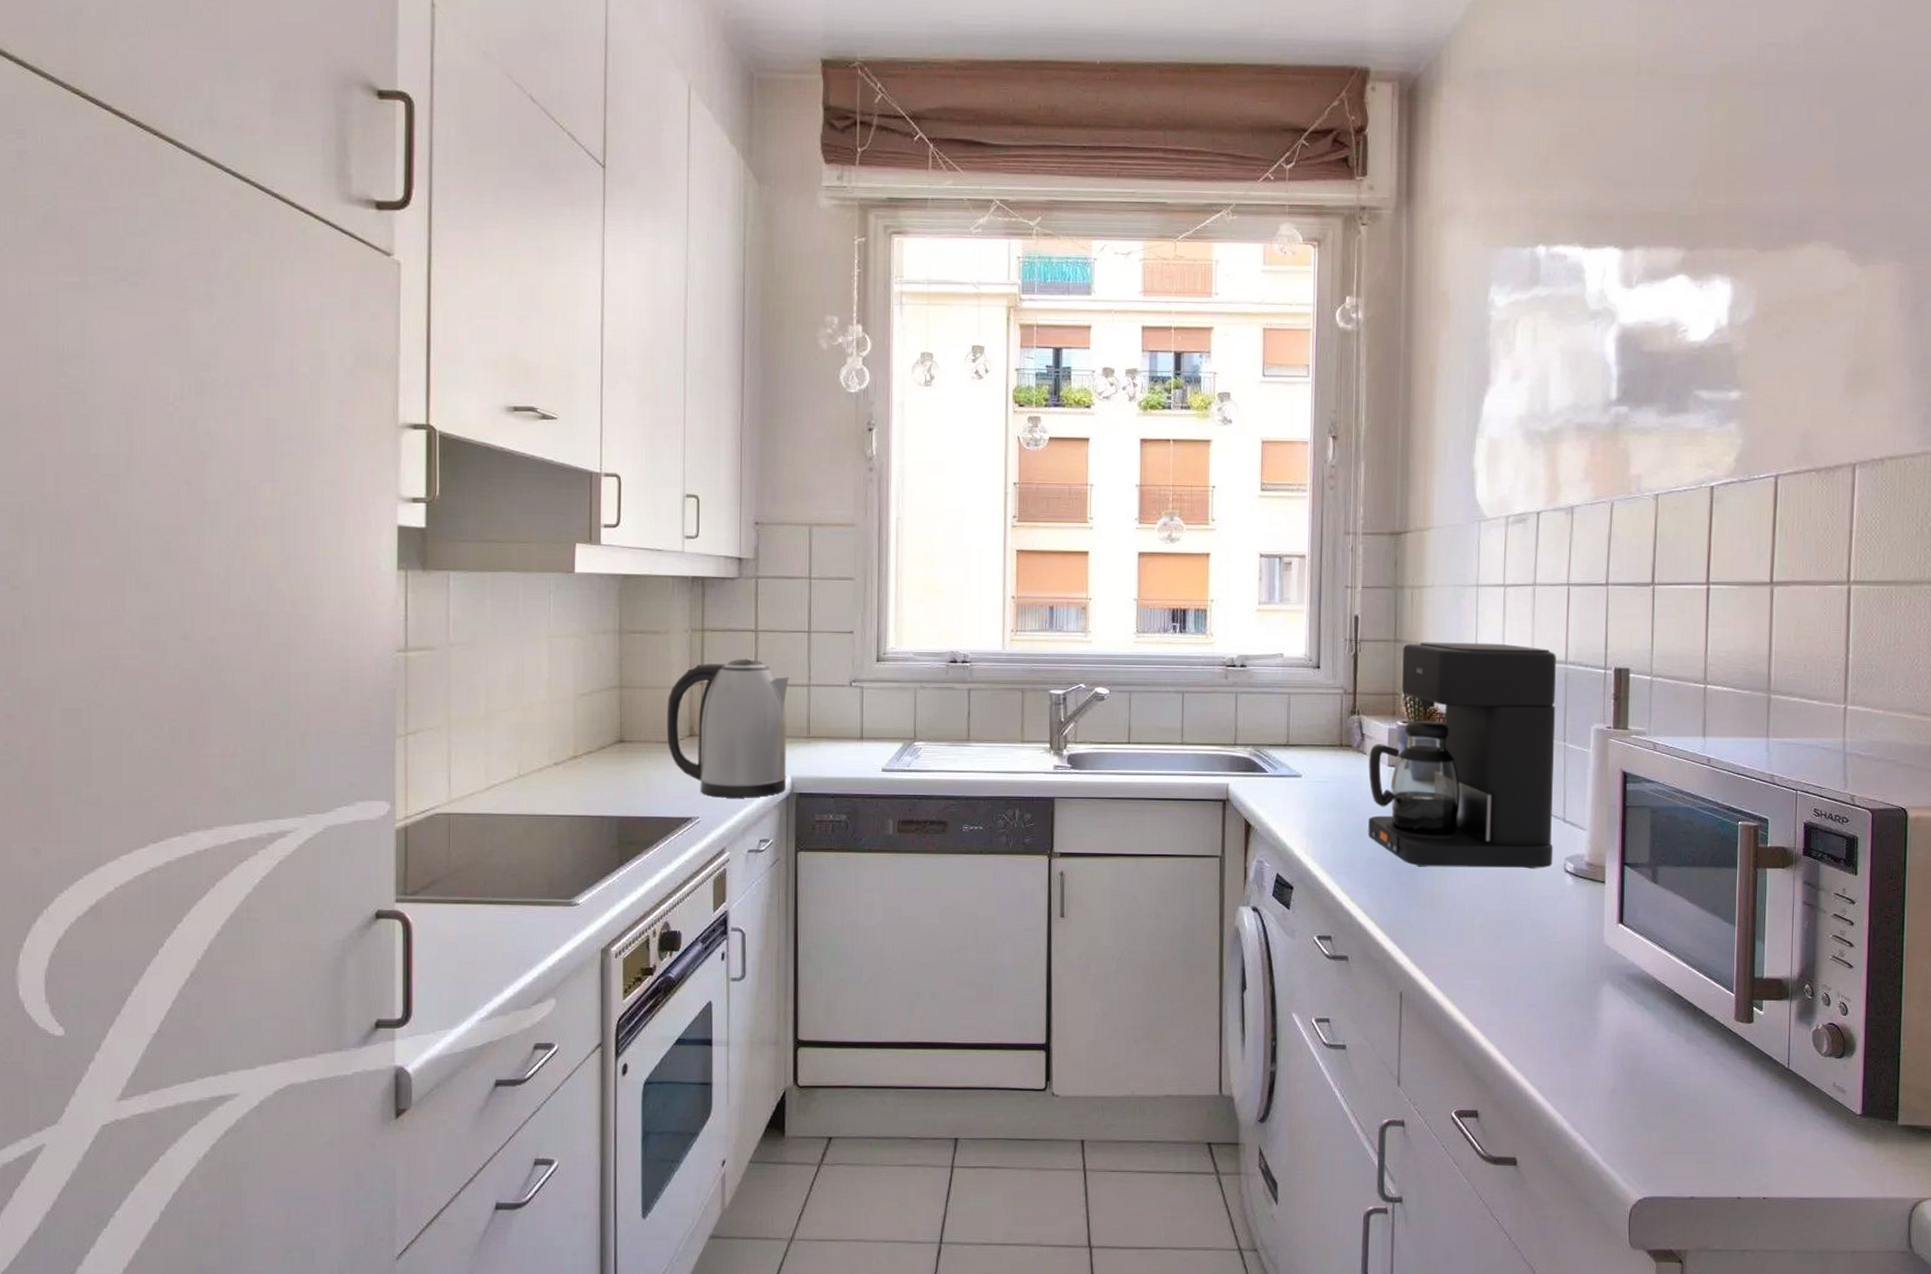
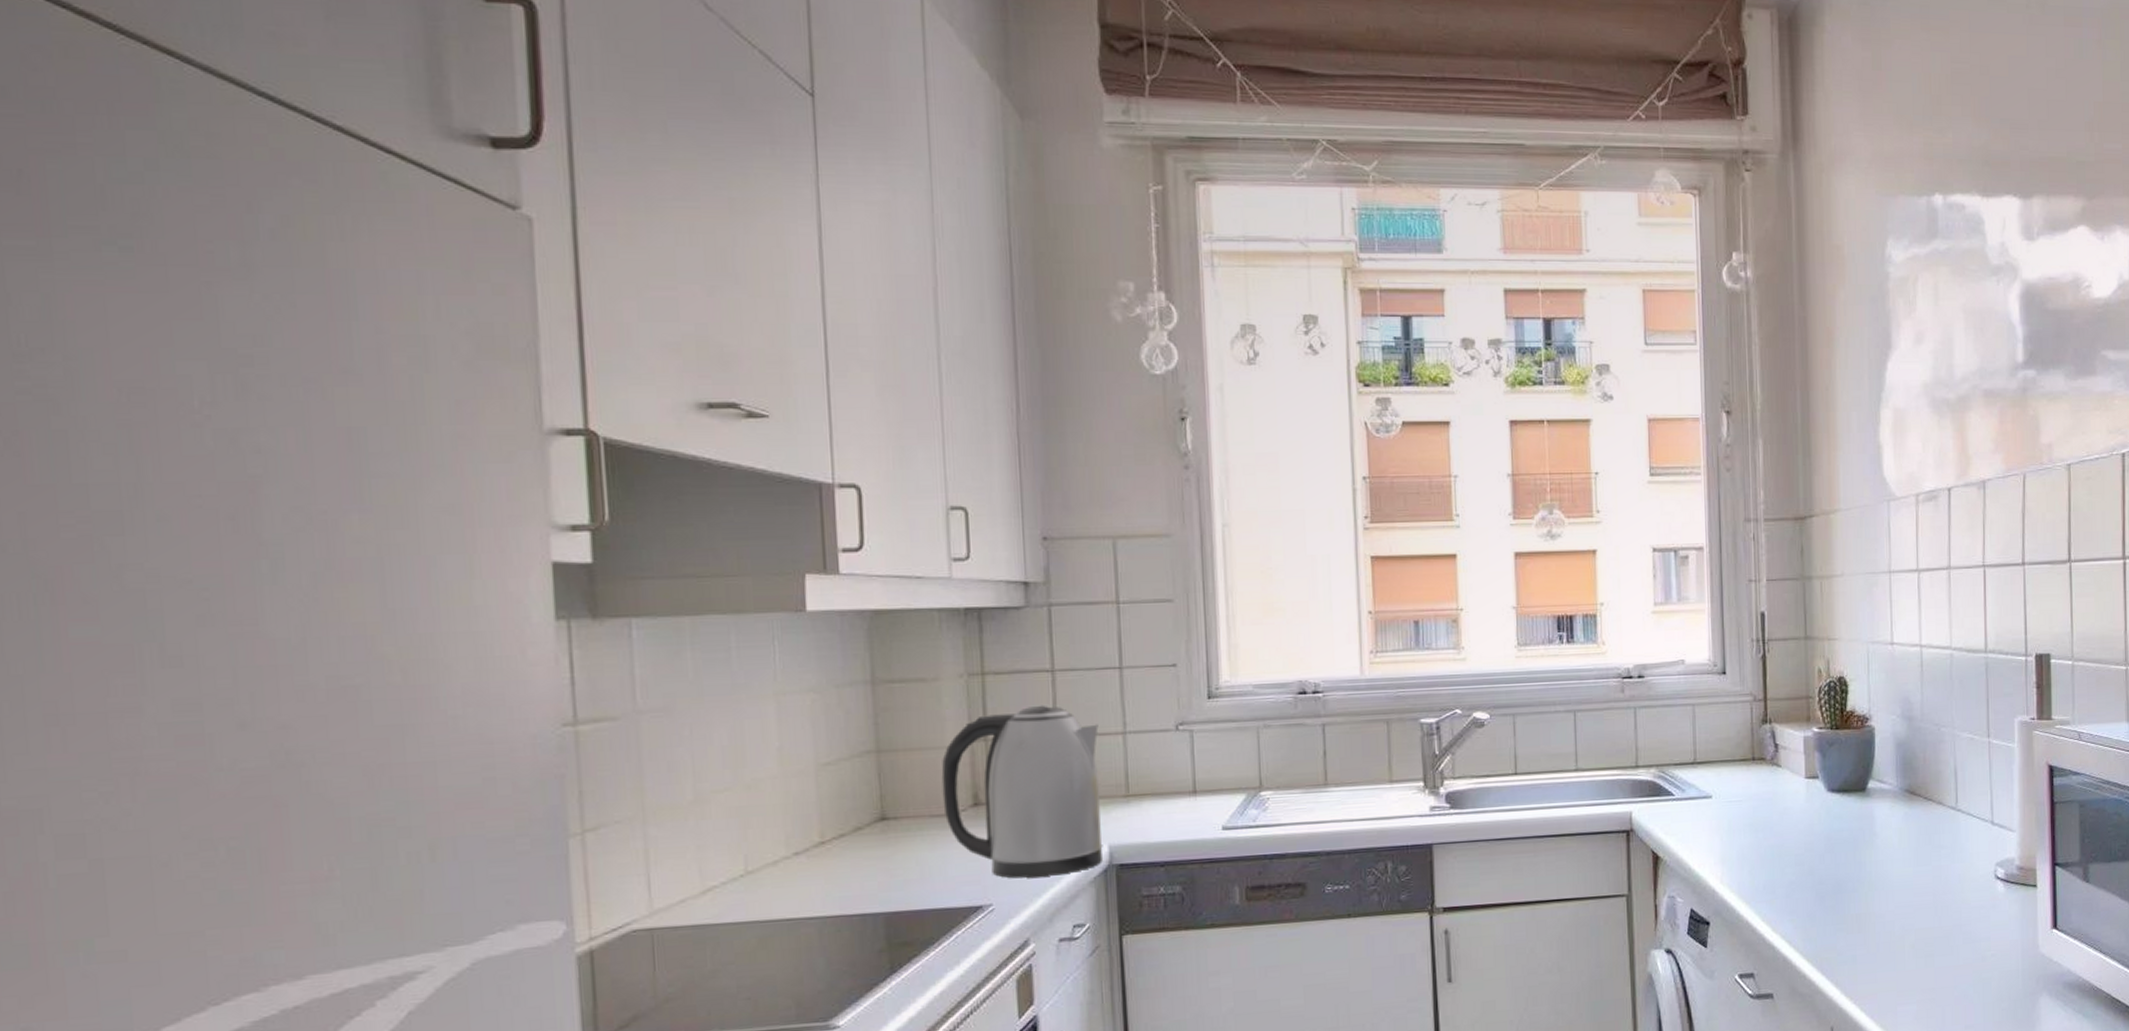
coffee maker: present [1367,642,1556,868] -> none [1784,634,1983,887]

